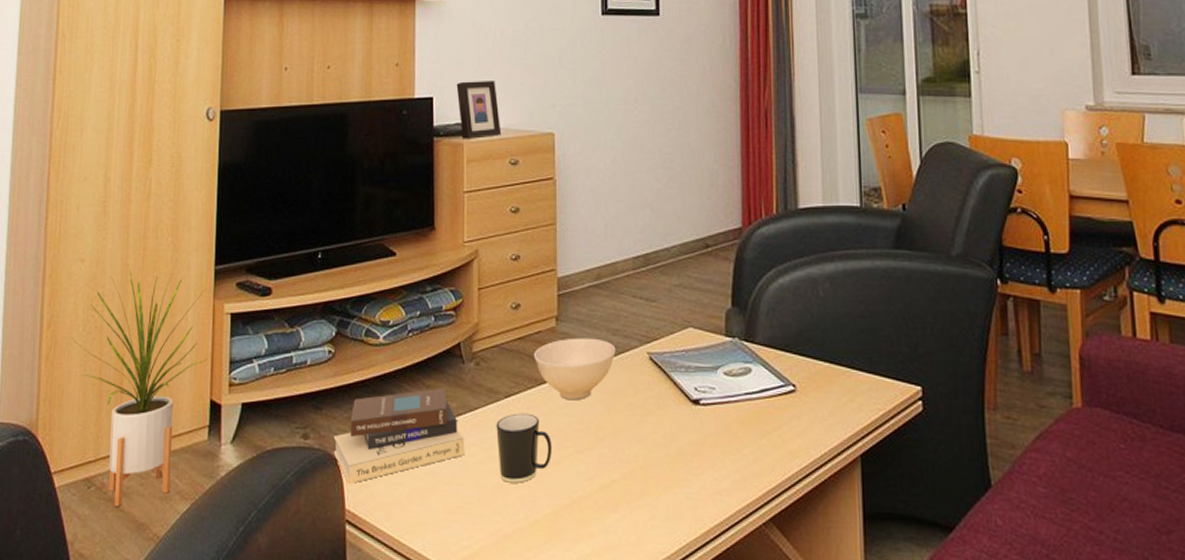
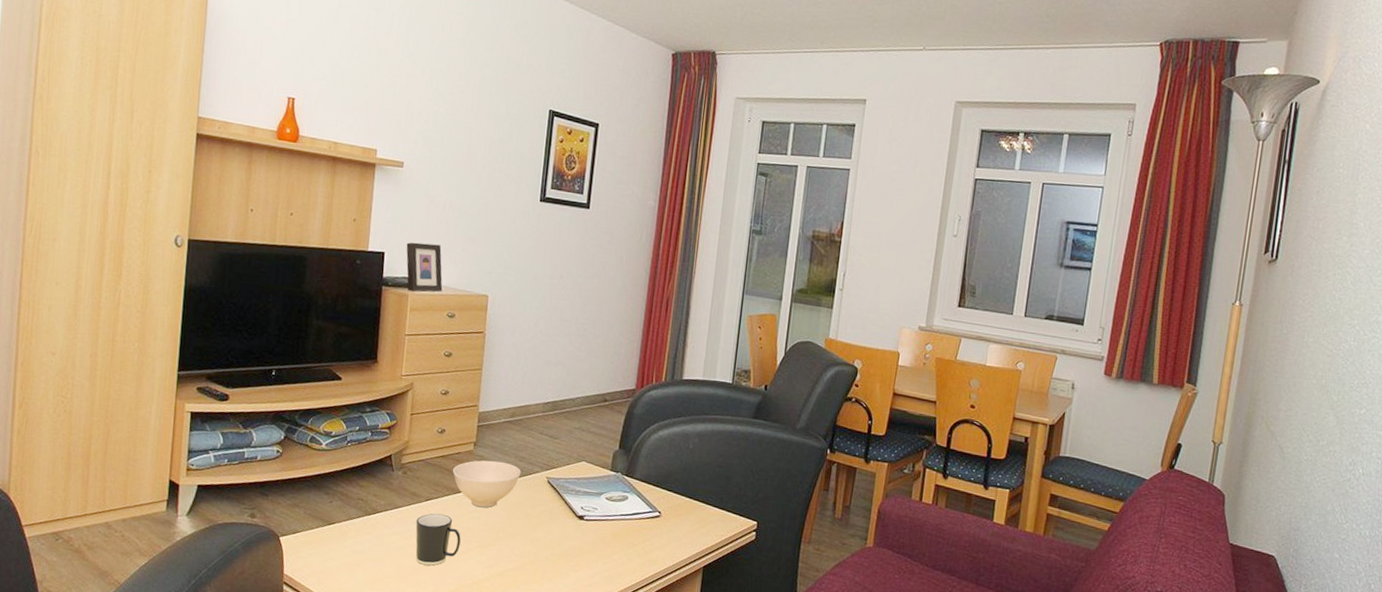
house plant: present [71,269,207,506] -> none [42,366,168,557]
books: present [333,387,465,484] -> none [276,488,389,555]

